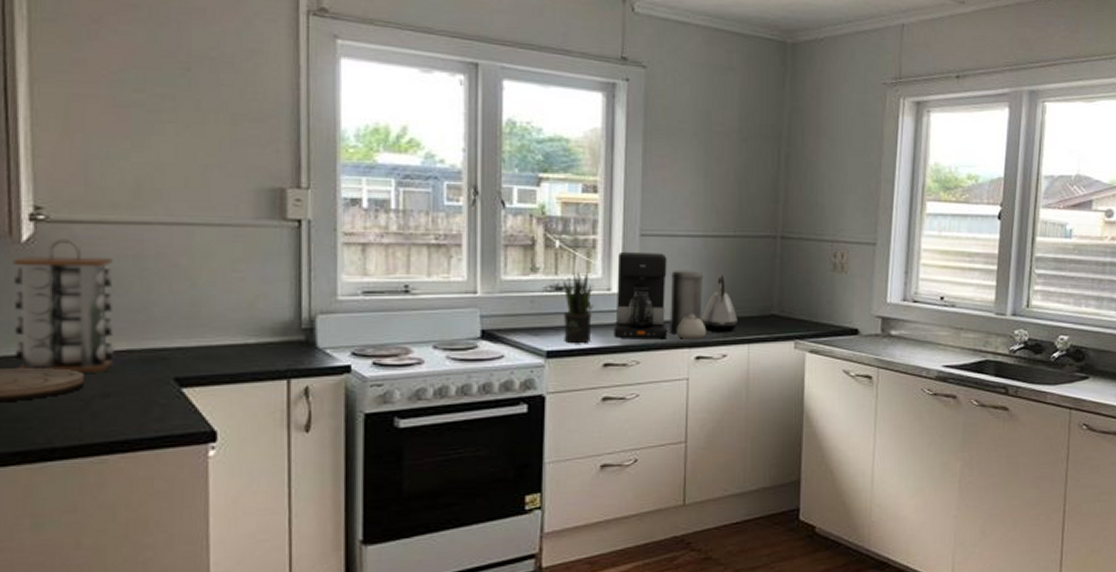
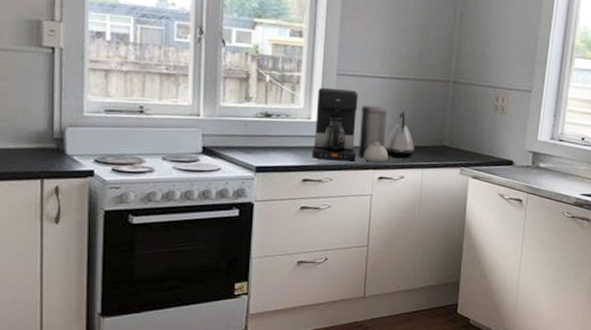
potted plant: present [563,272,594,343] -> none [271,102,296,161]

